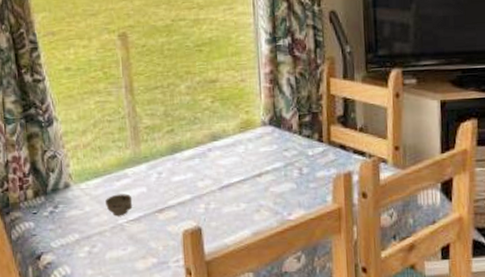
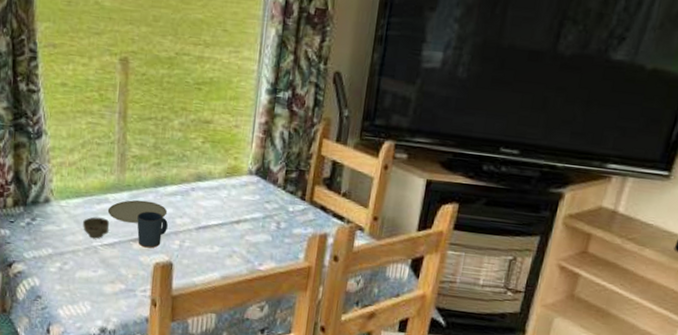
plate: none [128,169,187,194] -> present [107,199,167,223]
mug: none [159,179,191,217] -> present [137,211,168,248]

